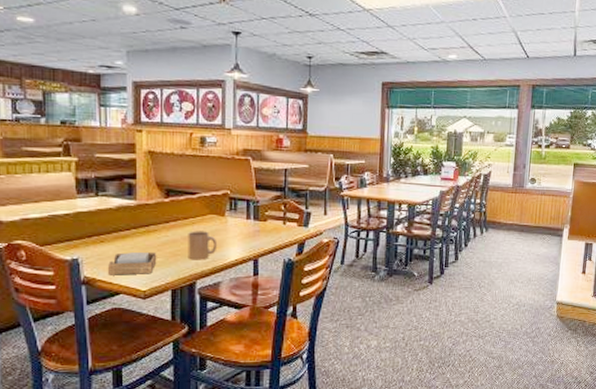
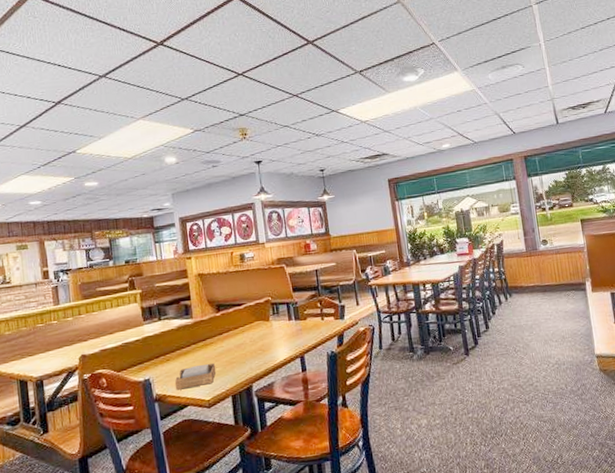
cup: present [188,231,218,260] -> none [240,337,267,365]

